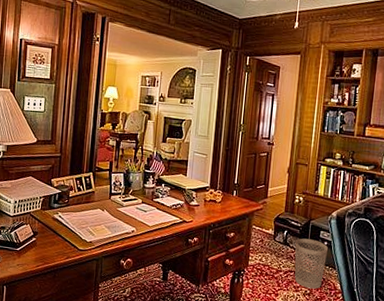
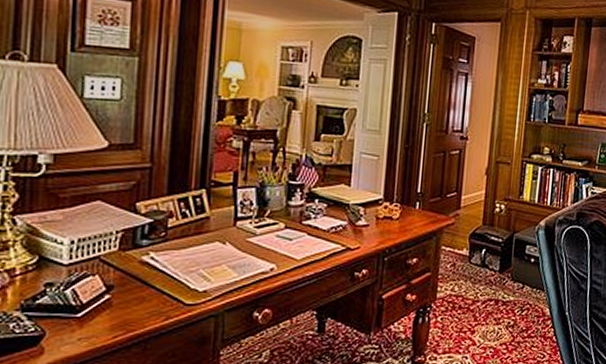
wastebasket: present [294,238,328,289] -> none [495,256,535,319]

